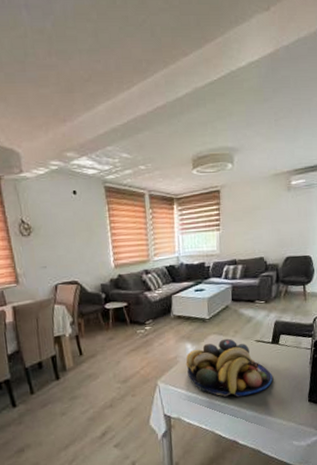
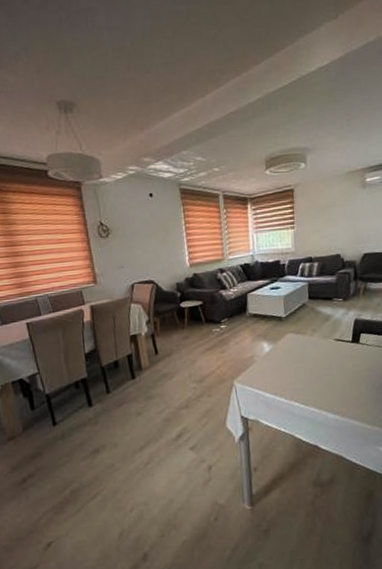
fruit bowl: present [186,338,273,397] -> none [262,337,355,399]

